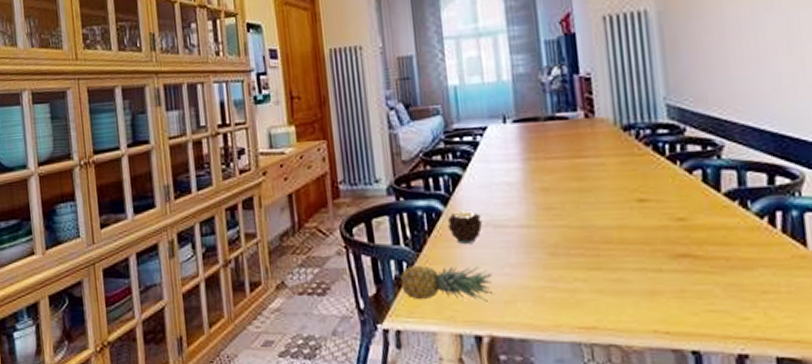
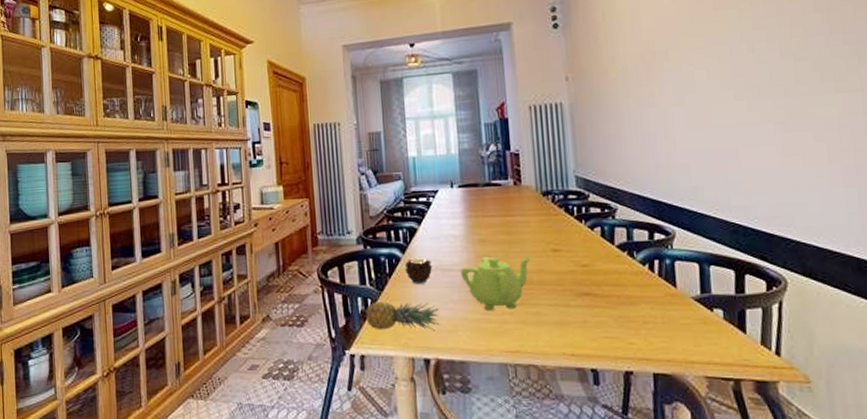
teapot: none [519,208,611,278] -> present [461,256,532,311]

